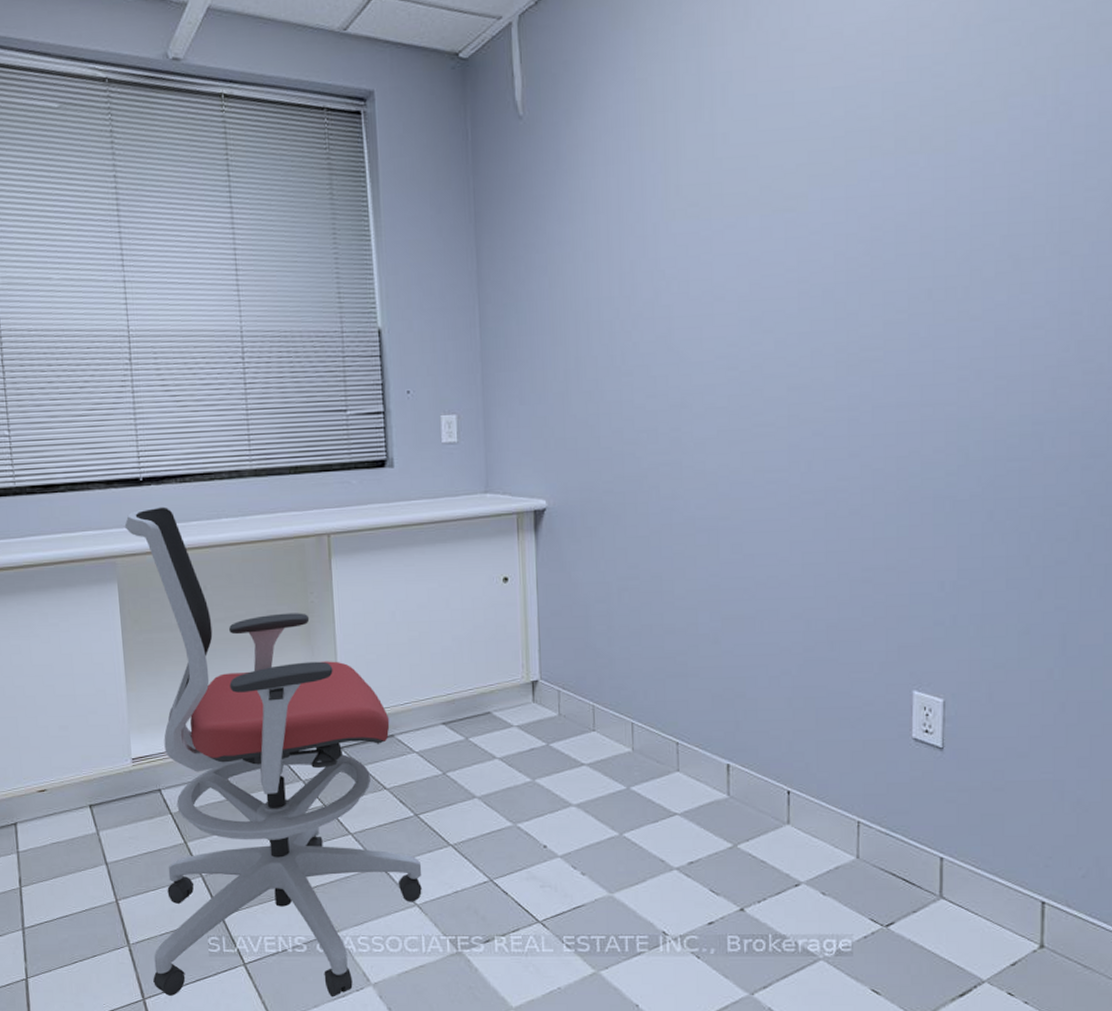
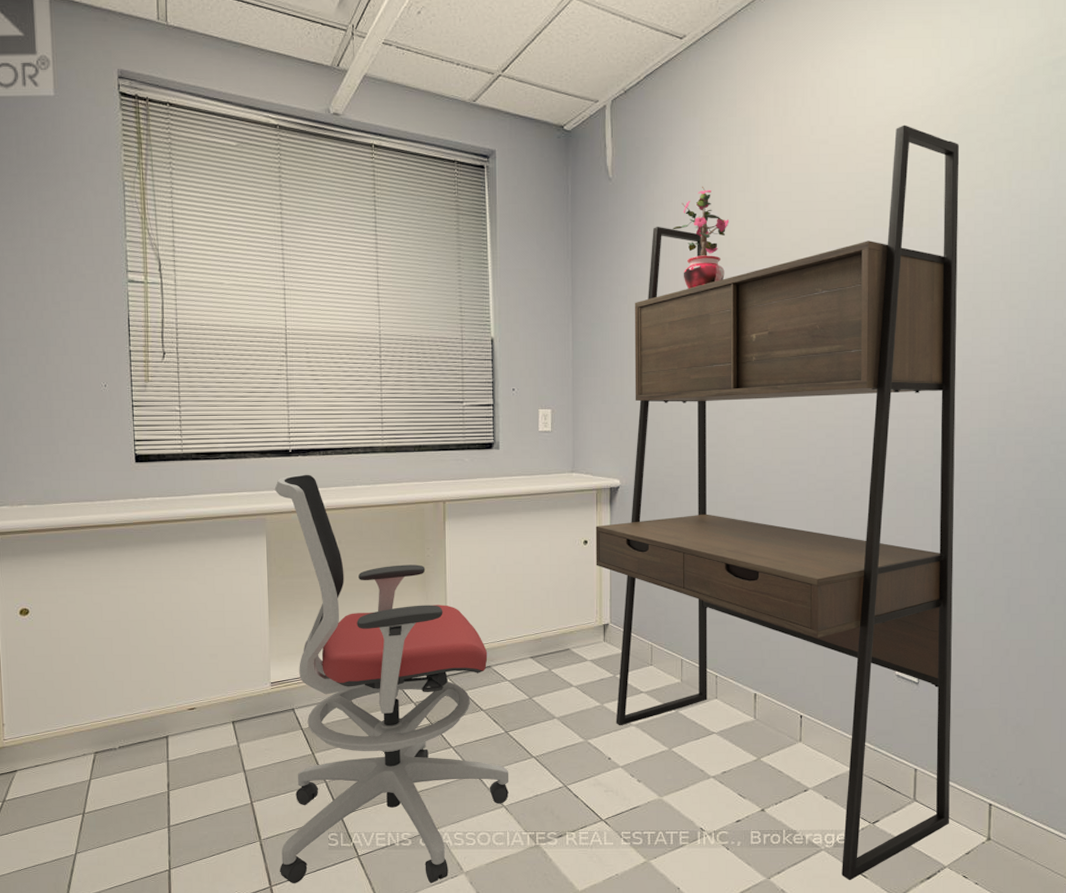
desk: none [517,17,988,998] -> present [595,125,960,881]
potted plant: none [603,118,677,253] -> present [672,186,730,289]

